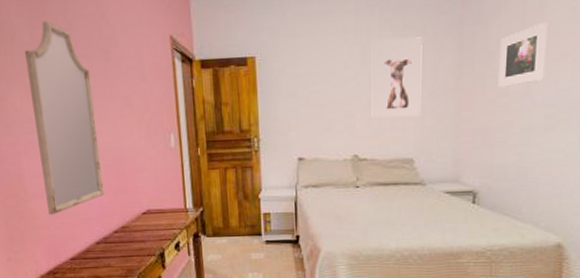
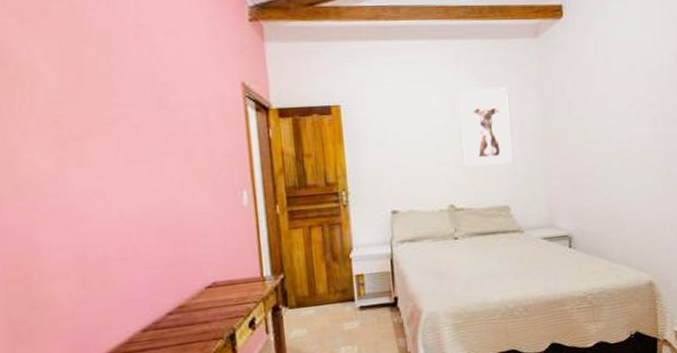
home mirror: present [25,21,105,215] -> none [51,64,156,301]
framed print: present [498,21,547,87] -> none [576,75,617,134]

